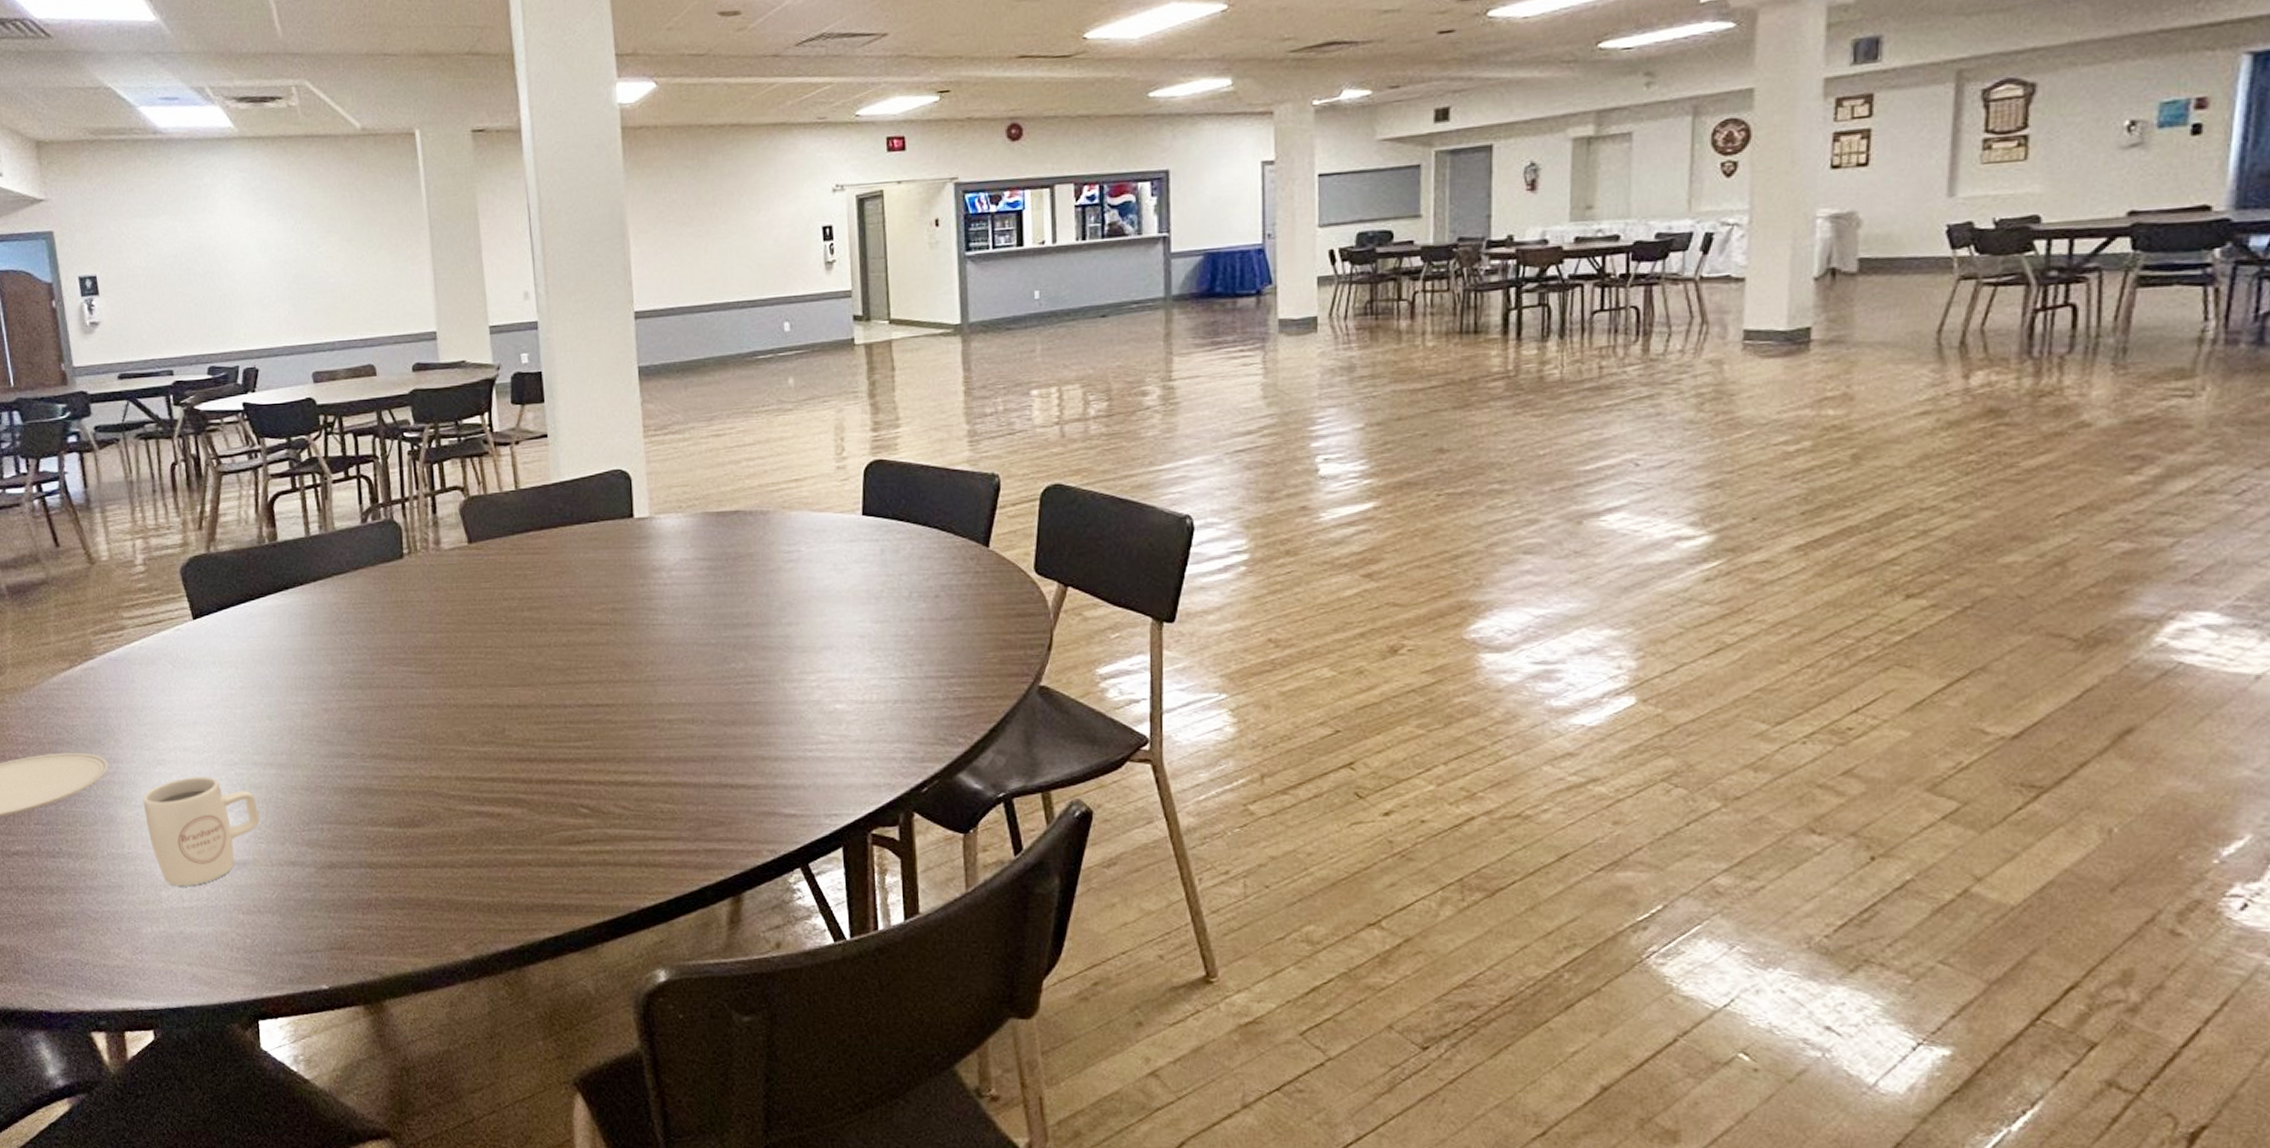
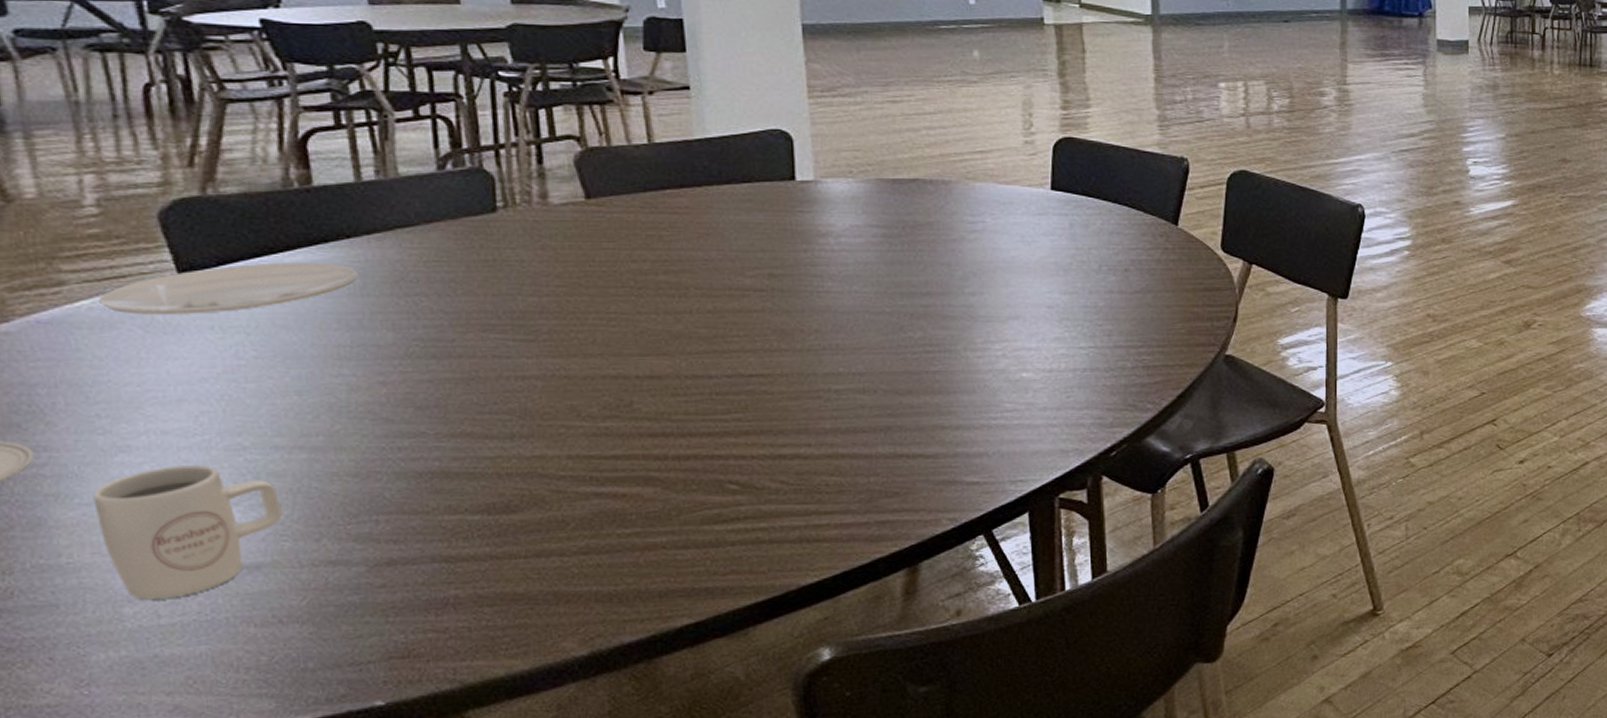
plate: none [145,606,308,653] -> present [99,262,358,315]

